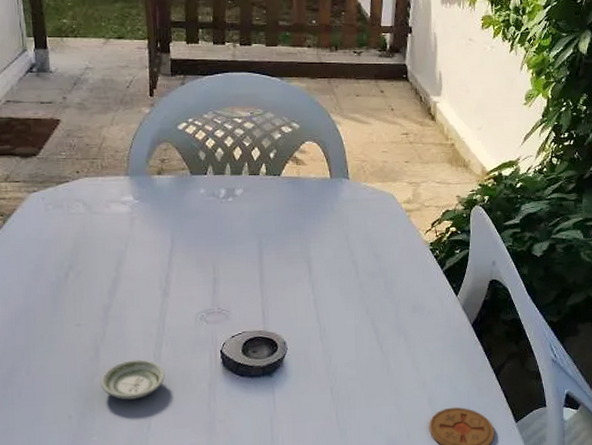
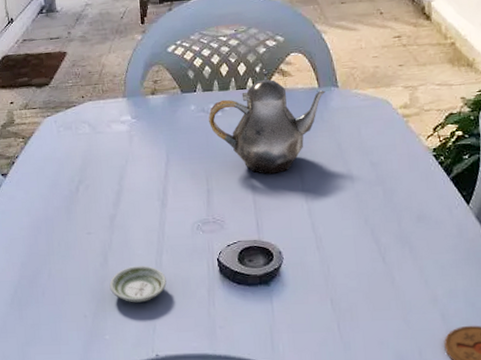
teapot: none [218,155,337,264] -> present [208,68,326,175]

